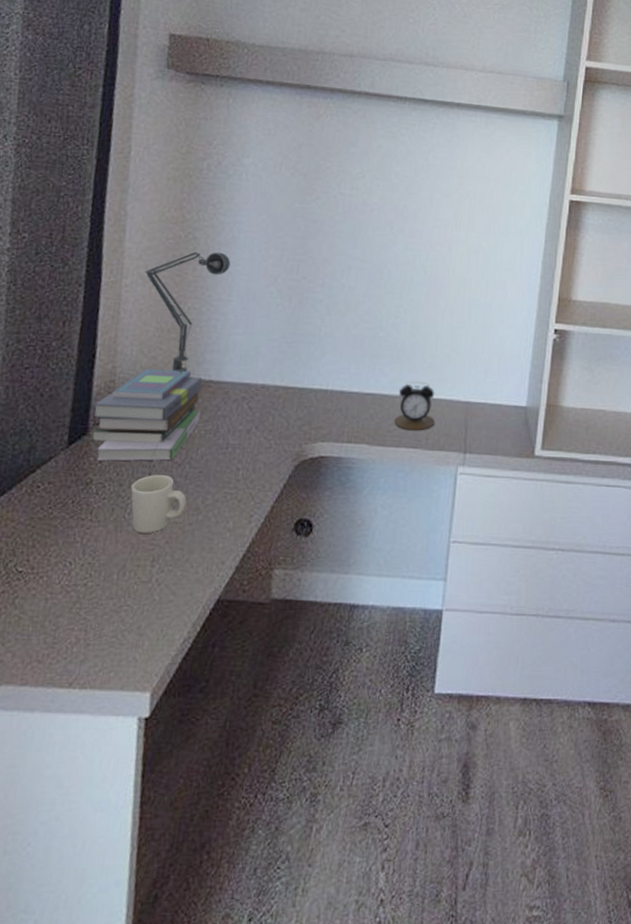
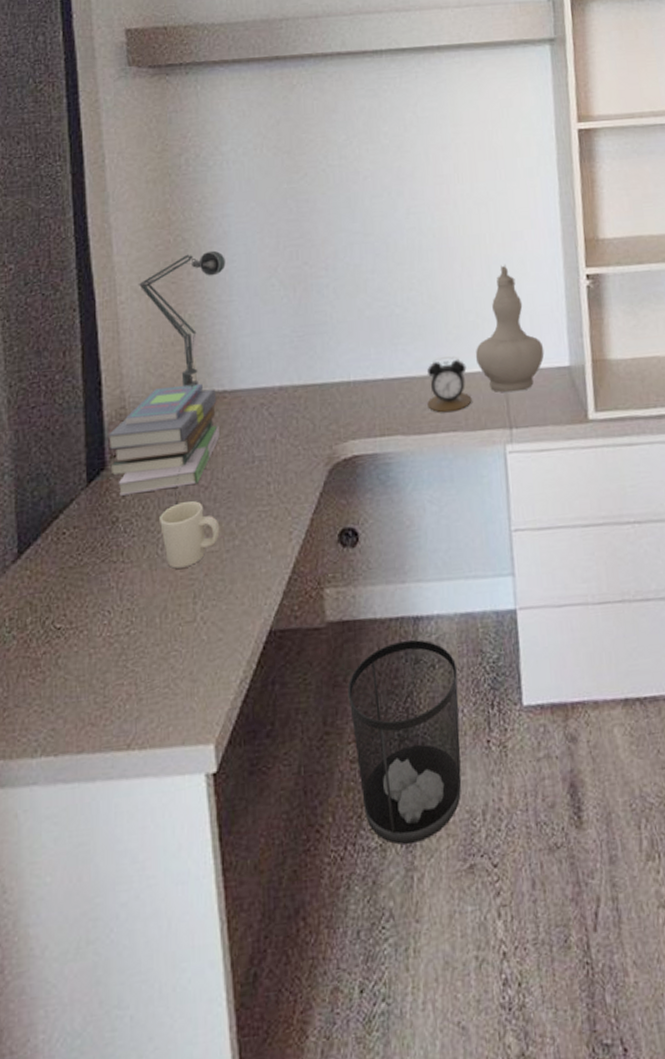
waste bin: none [277,623,382,799] -> present [347,640,462,845]
decorative vase: none [444,309,506,422] -> present [475,265,545,392]

